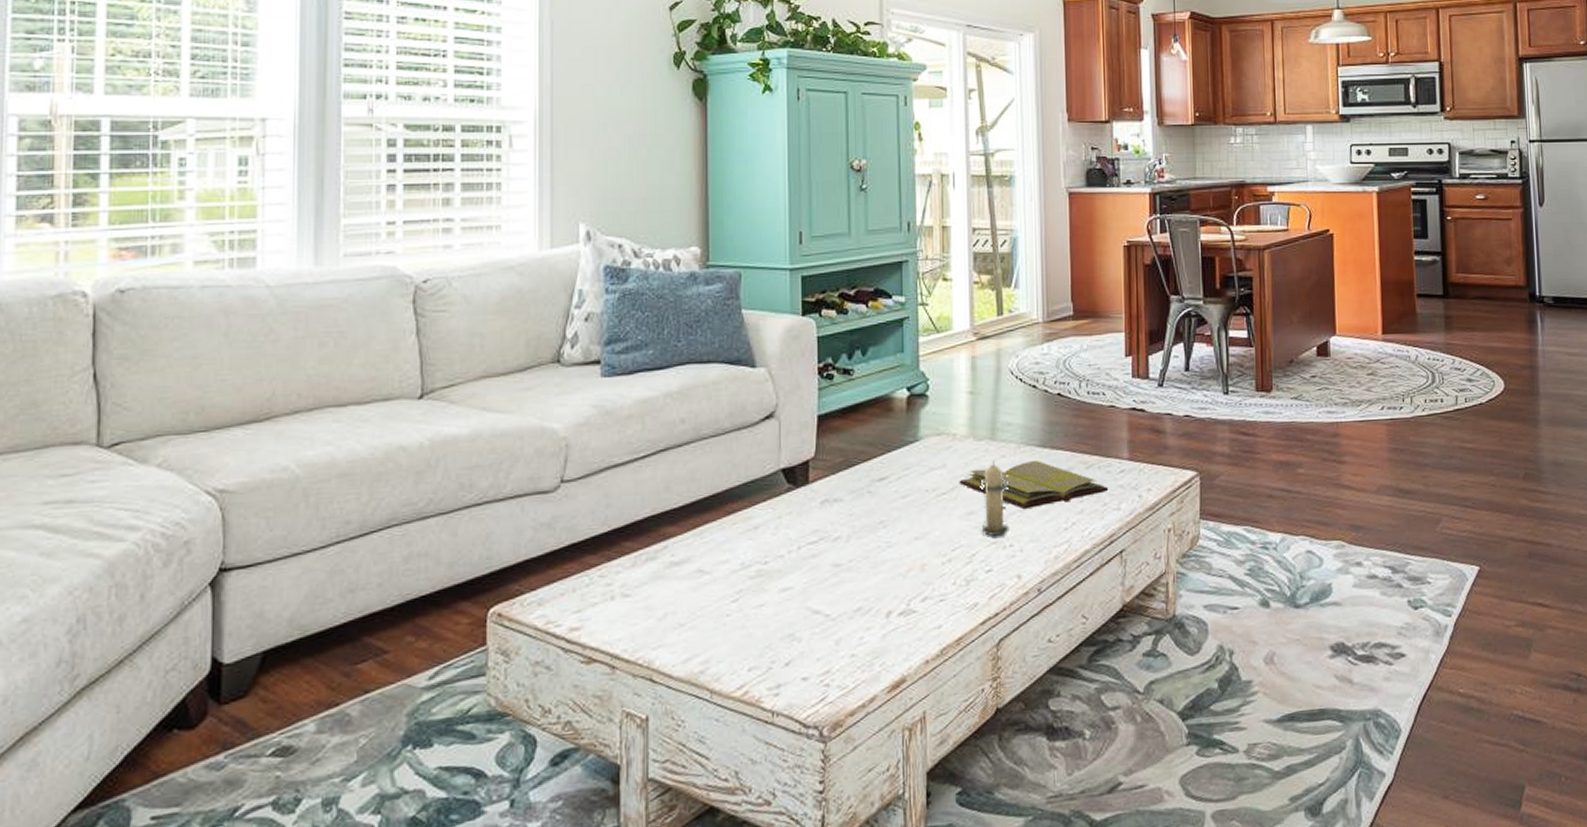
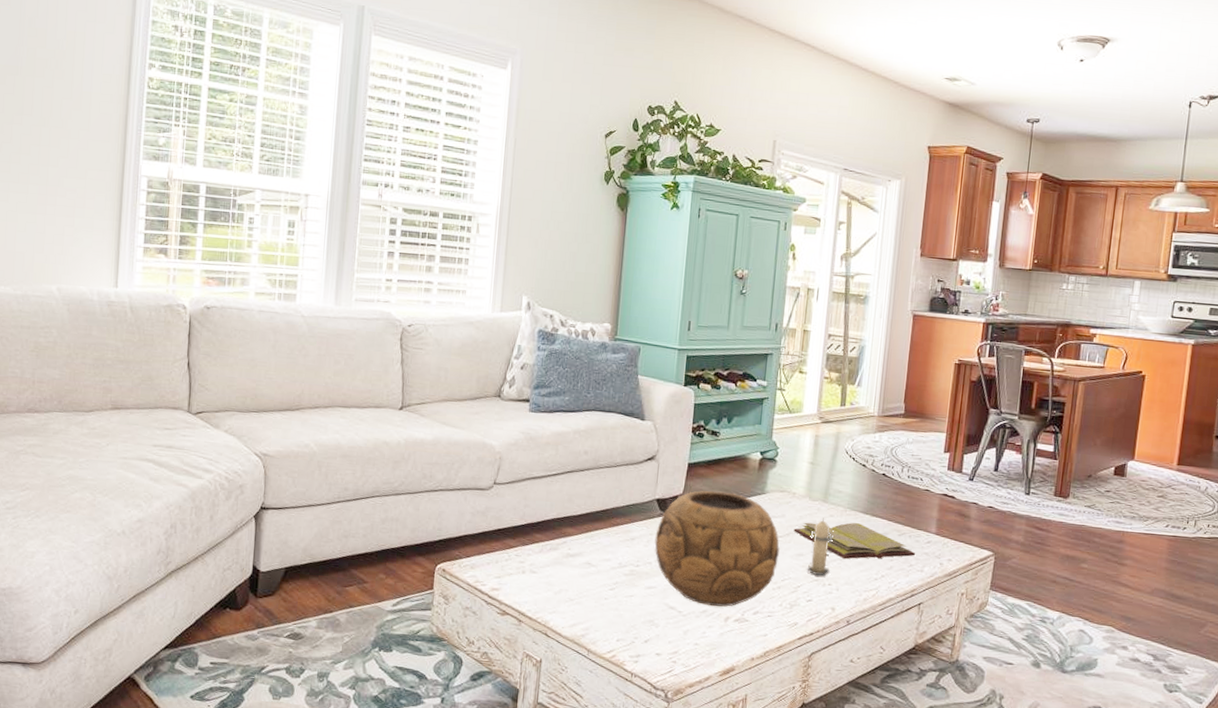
decorative bowl: none [785,446,945,601] -> present [654,490,780,607]

